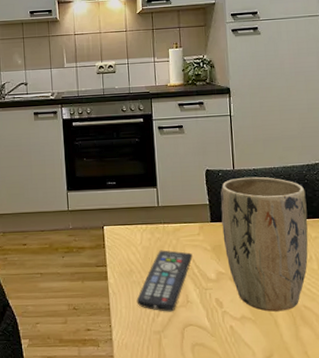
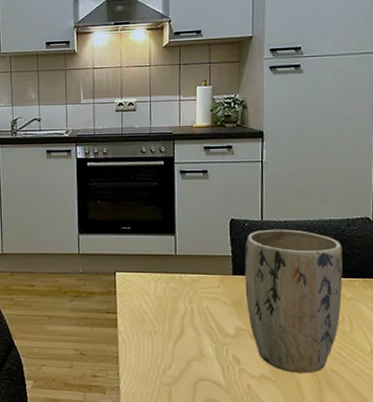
remote control: present [136,250,193,312] -> none [147,300,210,365]

